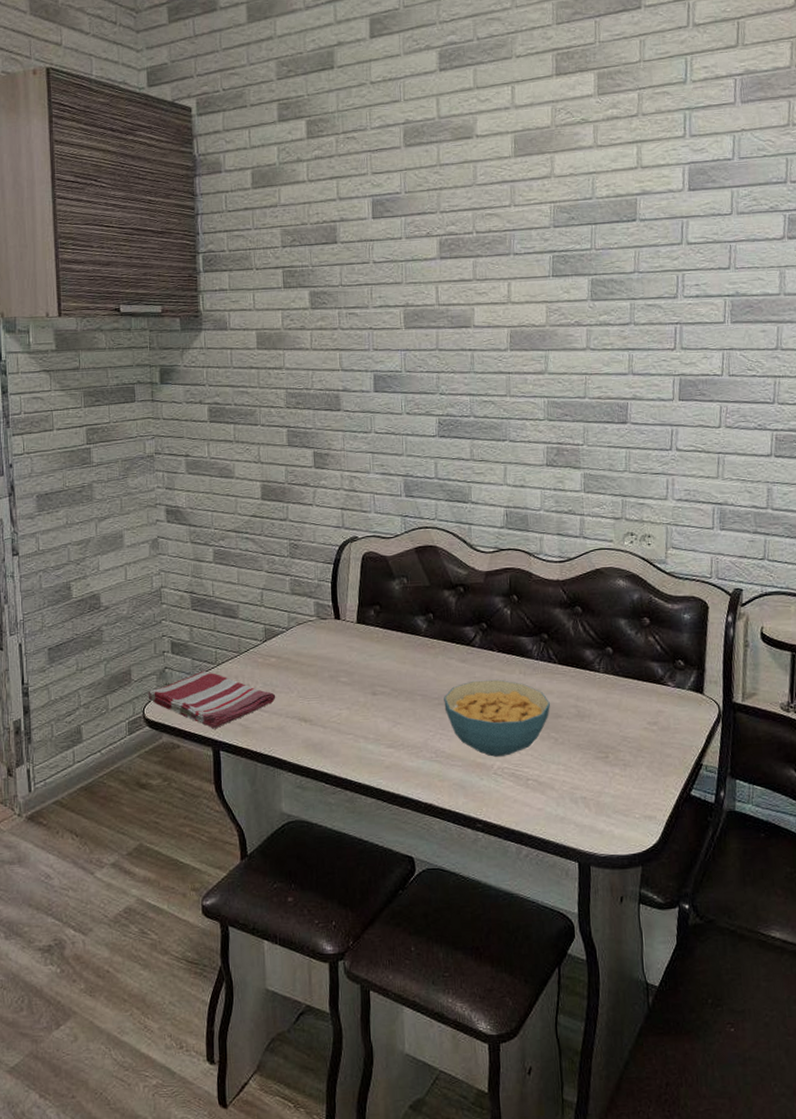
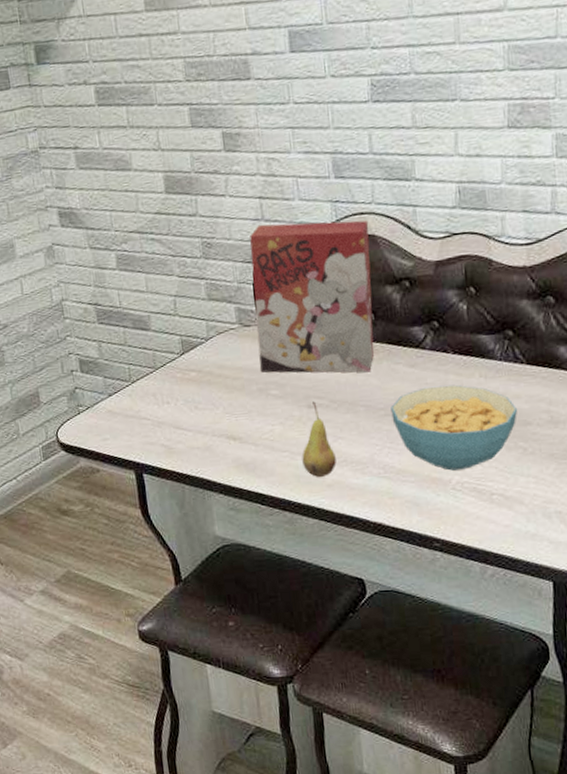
dish towel: present [148,671,276,729] -> none [59,389,200,451]
cereal box: none [330,531,432,665] -> present [250,220,374,373]
fruit: none [364,689,395,759] -> present [302,401,336,477]

